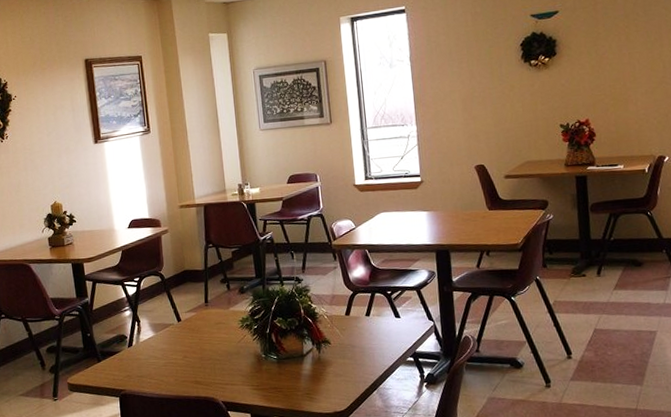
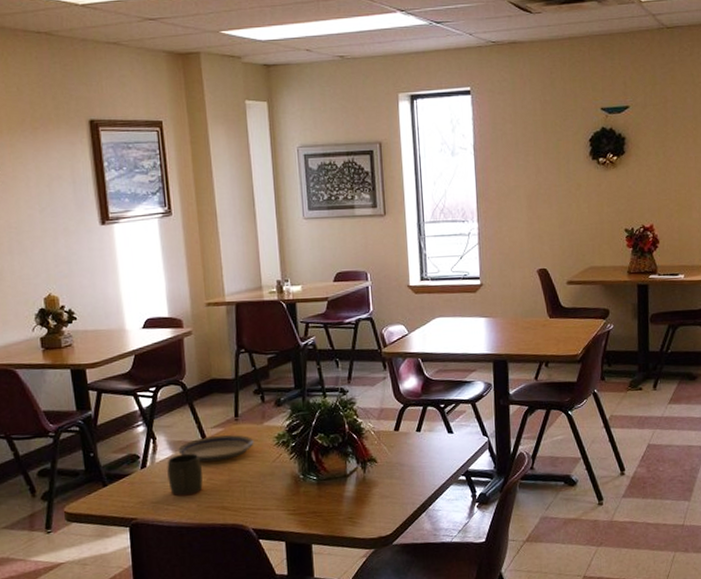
mug: none [149,334,179,371] -> present [167,453,203,496]
plate: none [158,318,222,342] -> present [178,435,254,462]

